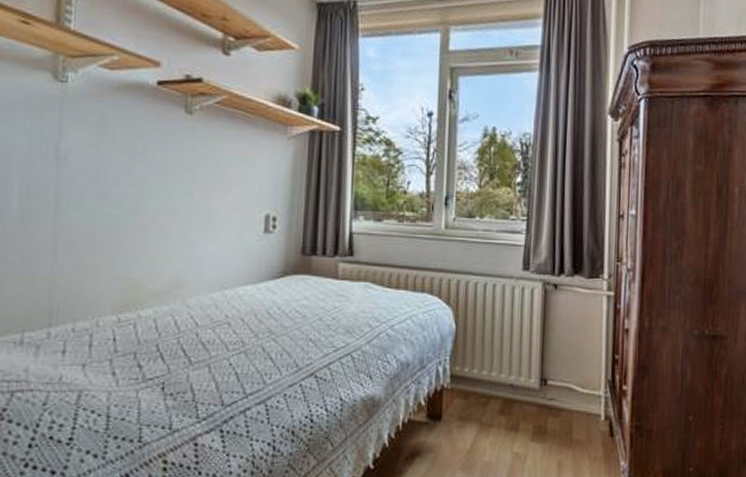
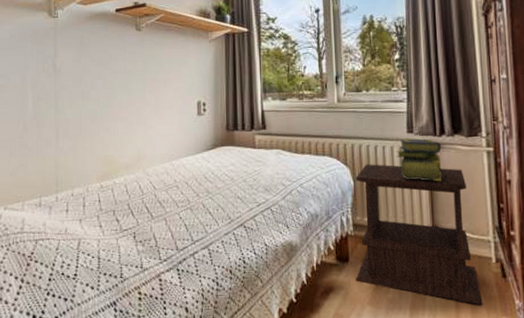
side table: none [447,305,587,468] -> present [355,164,483,306]
stack of books: none [507,277,558,328] -> present [396,139,442,182]

